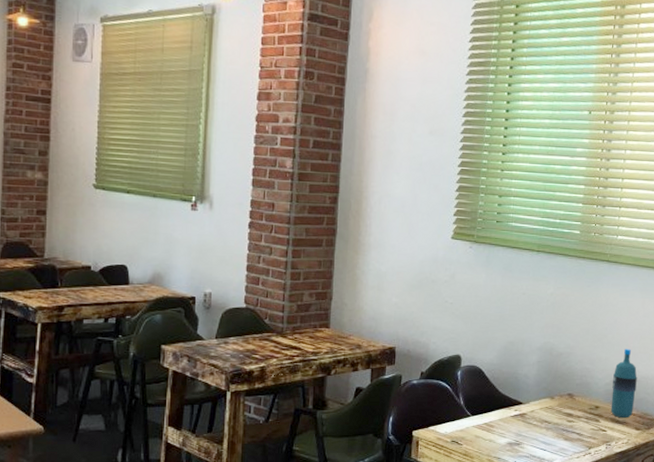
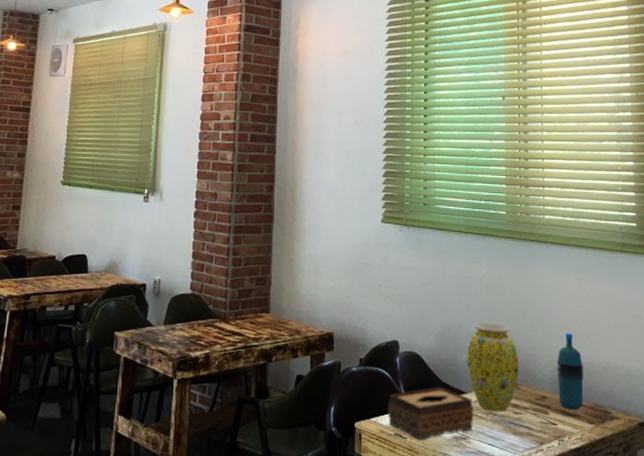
tissue box: none [445,398,530,447] -> present [387,387,474,441]
vase: none [527,339,577,420] -> present [467,323,519,412]

